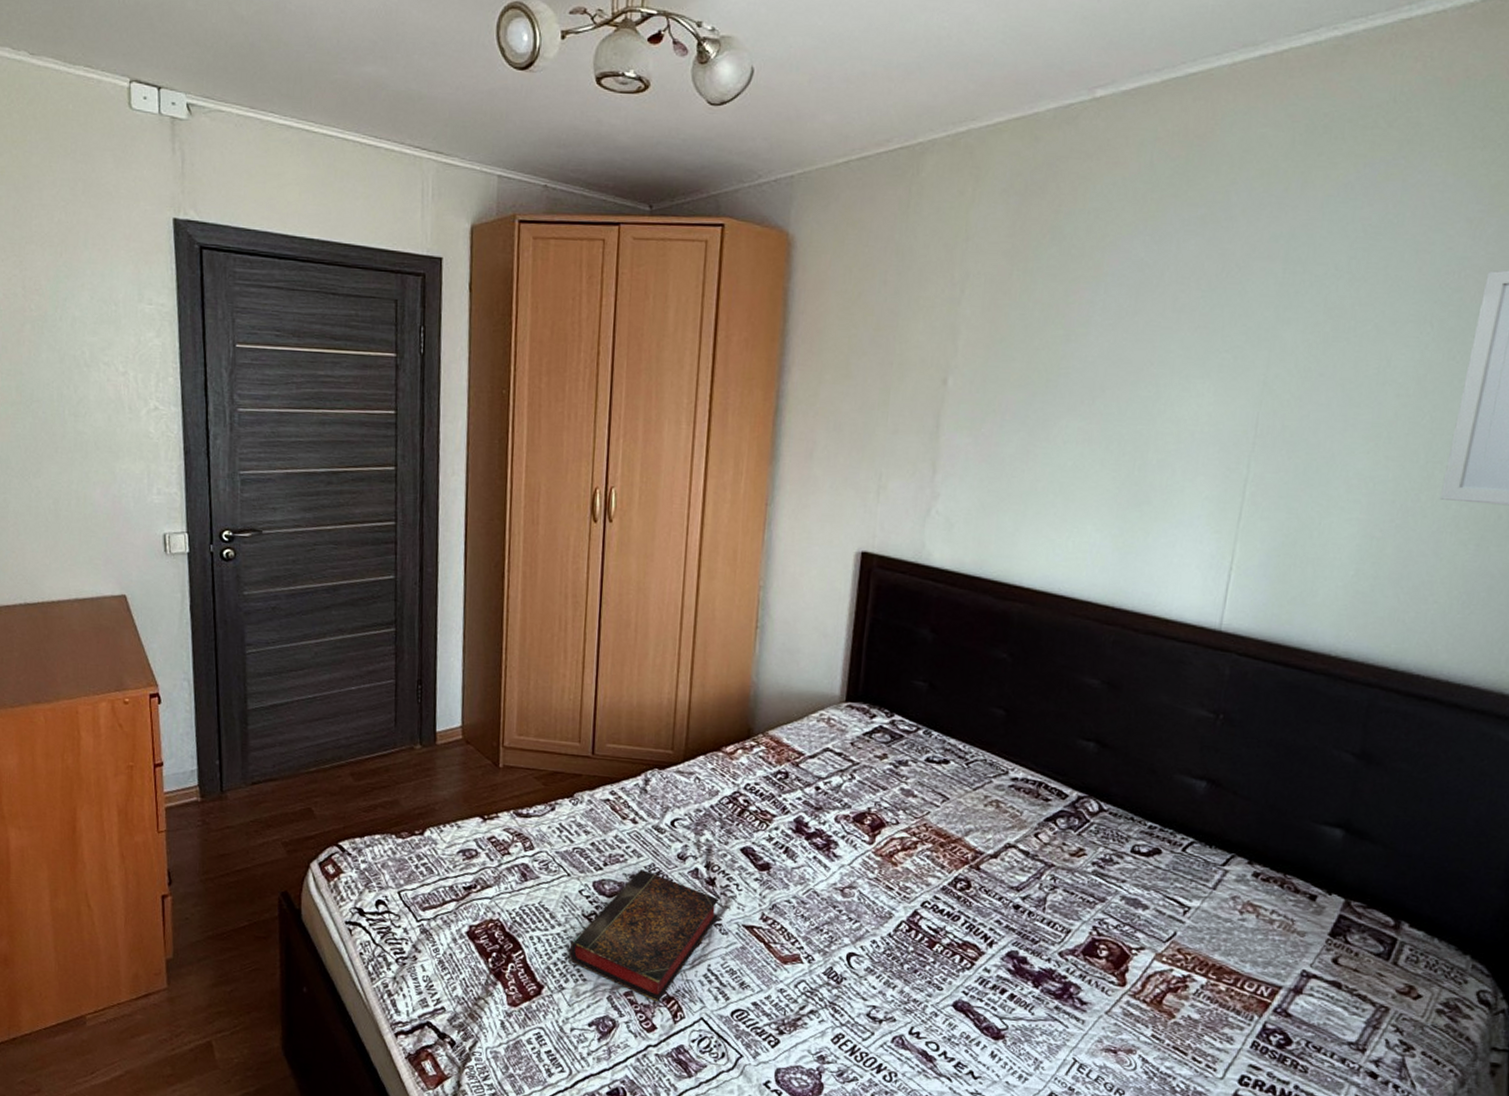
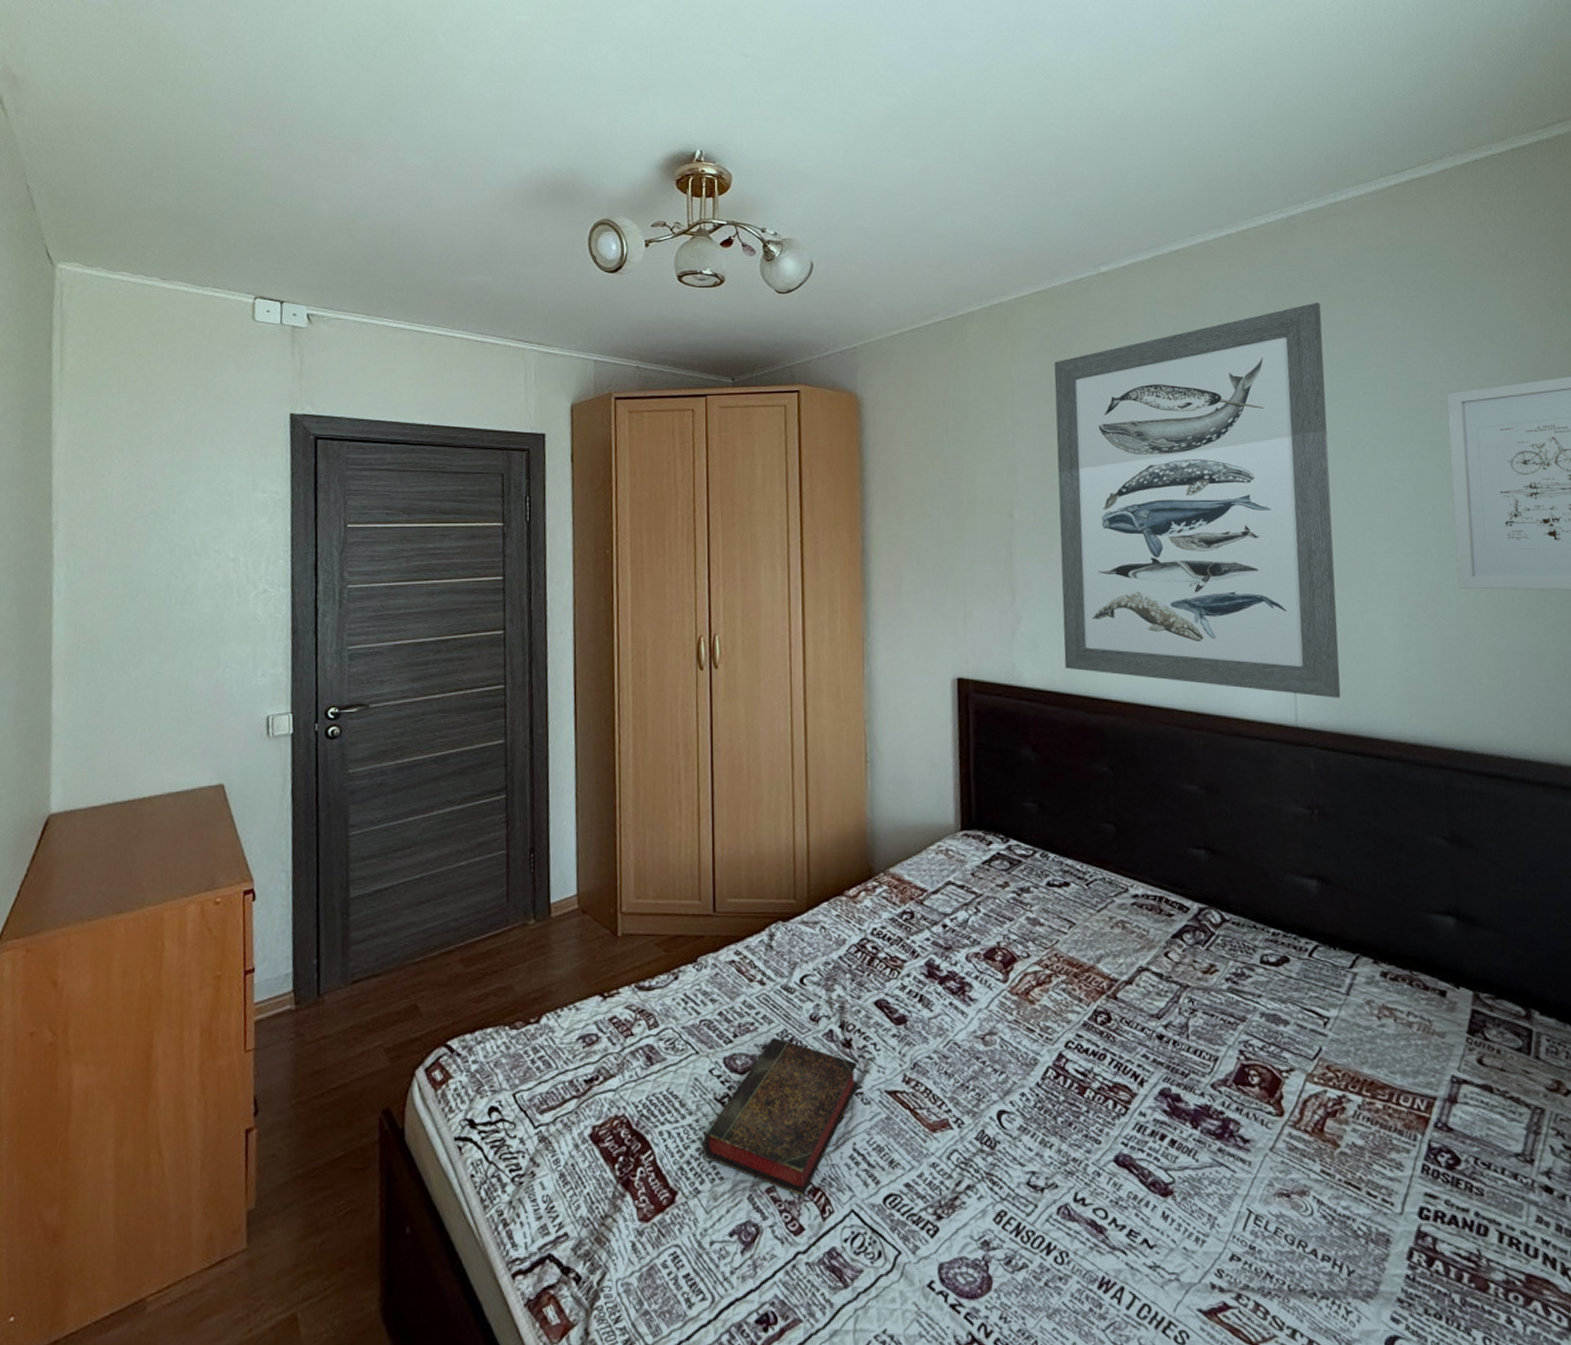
wall art: none [978,148,1359,606] -> present [1054,302,1341,698]

